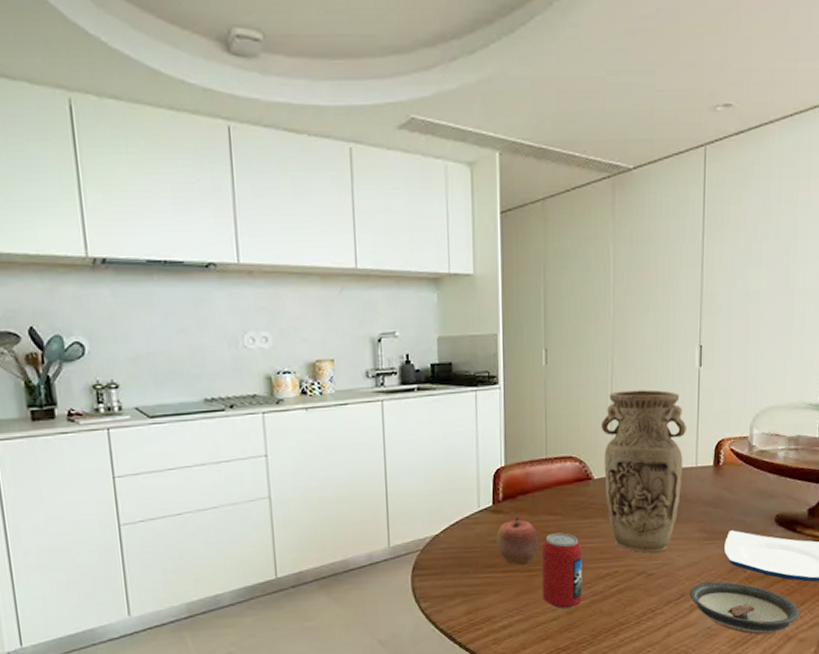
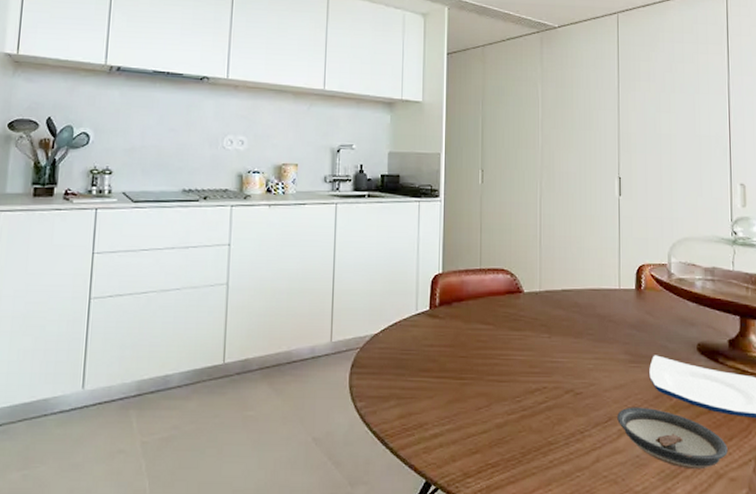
apple: present [496,517,540,567] -> none [432,324,472,373]
beverage can: present [541,533,582,610] -> none [473,342,512,423]
vase: present [601,389,686,553] -> none [531,212,609,371]

